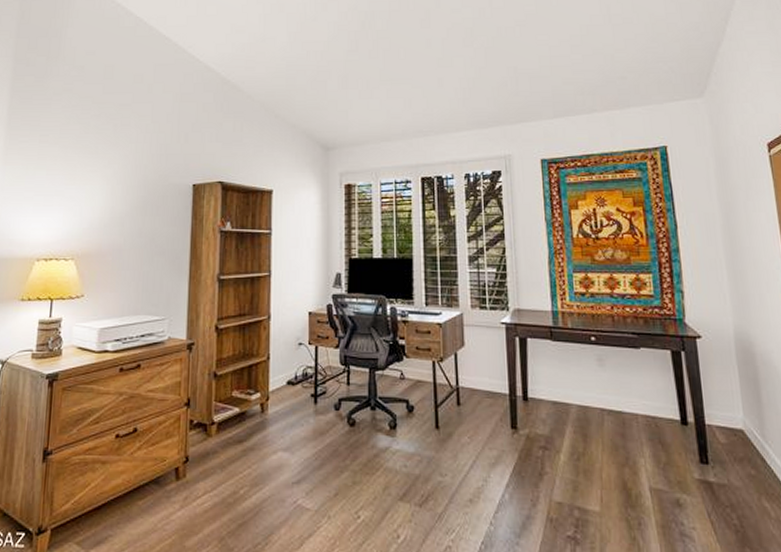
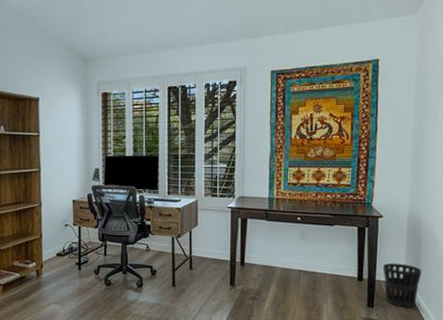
wastebasket: none [712,401,767,465] -> present [383,263,422,307]

